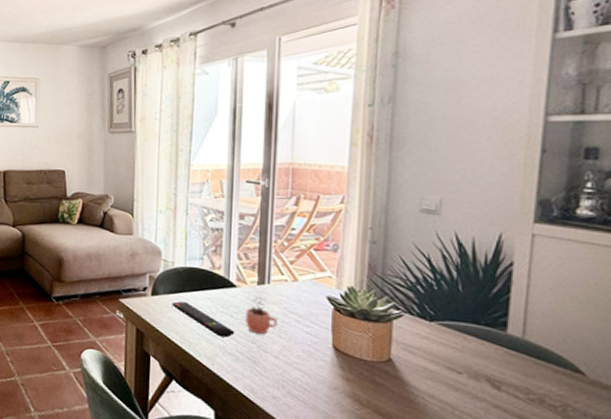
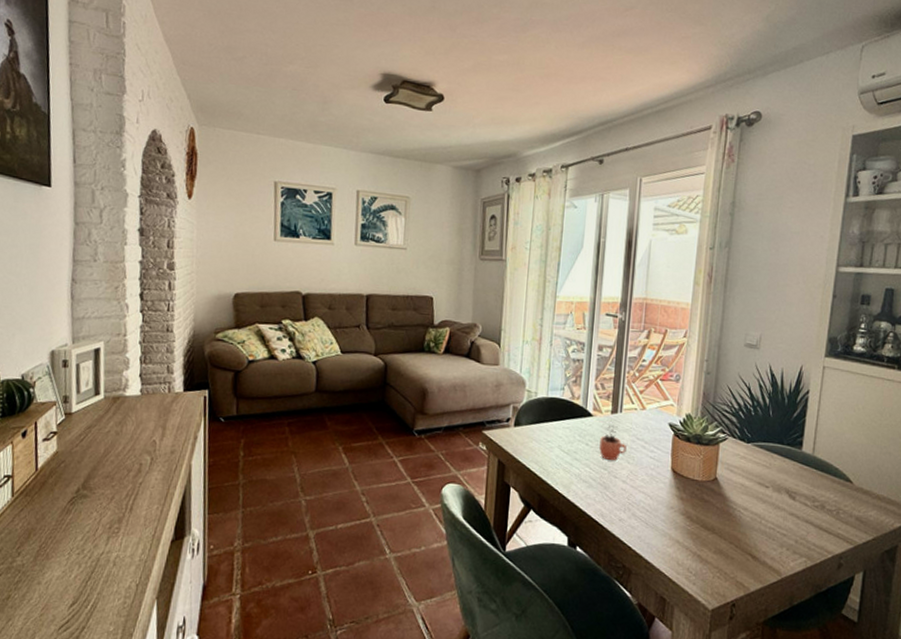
remote control: present [172,301,235,338] -> none [533,432,589,465]

